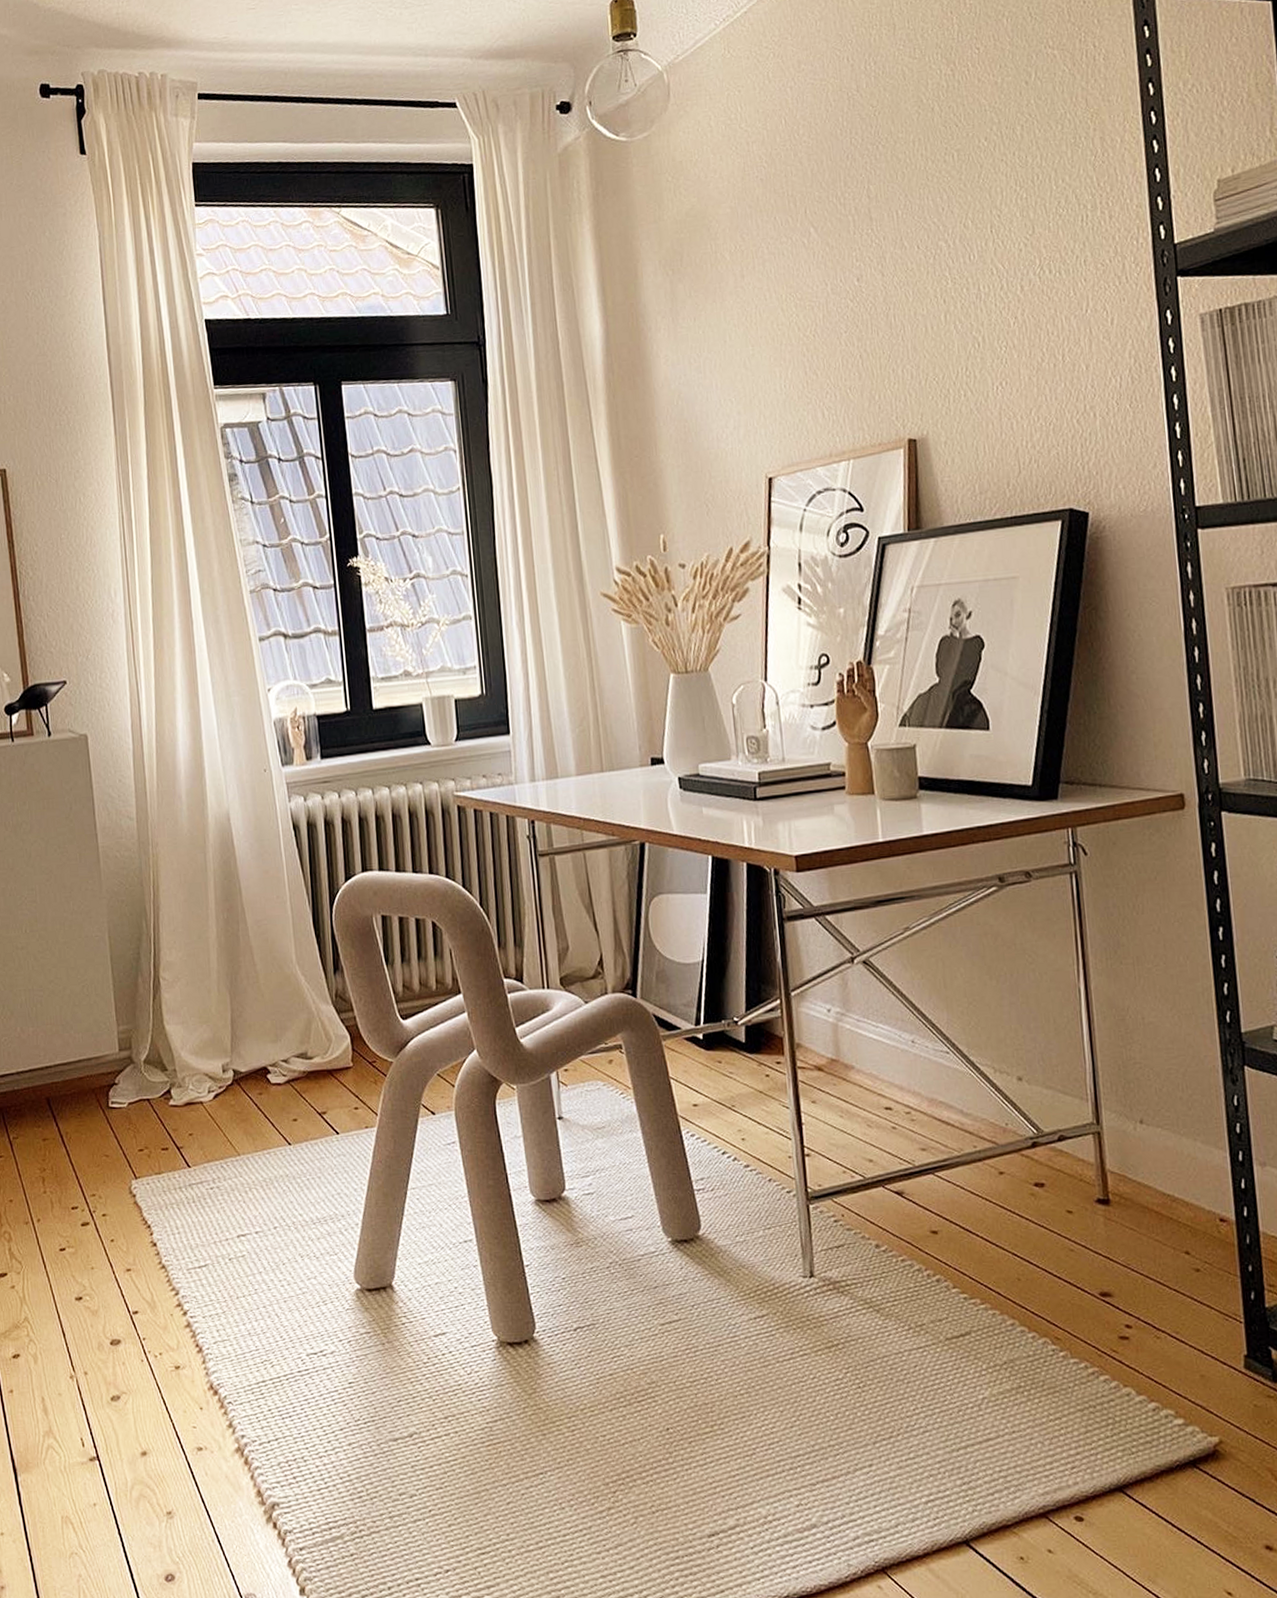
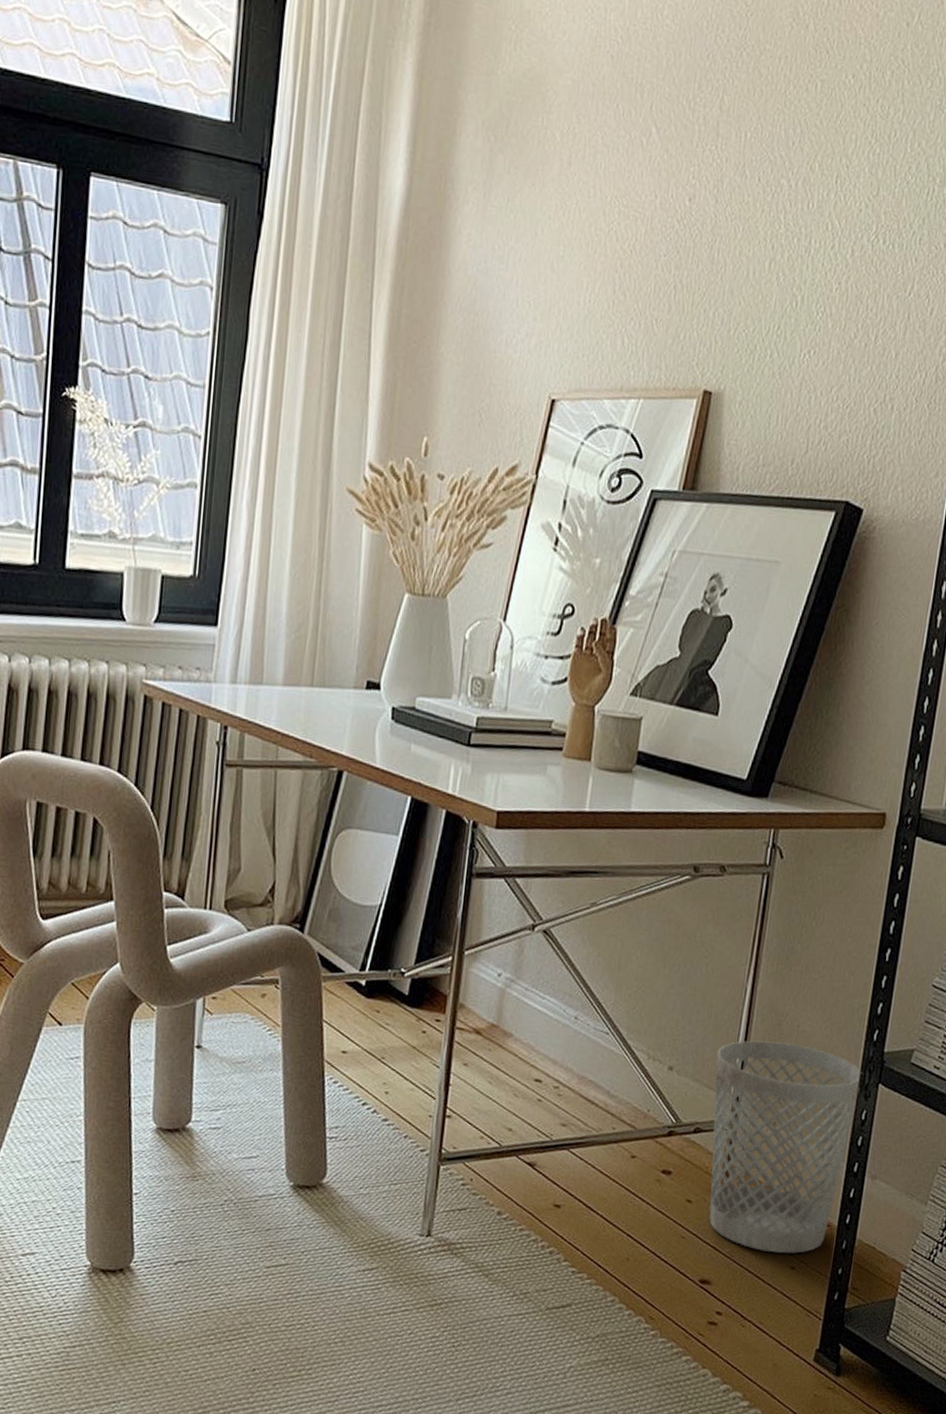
wastebasket: none [1063,1037,1226,1256] -> present [709,1040,862,1253]

